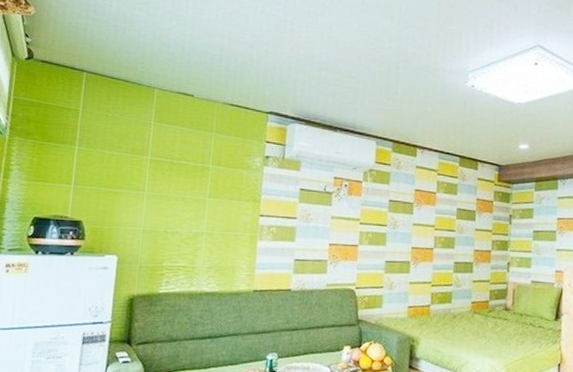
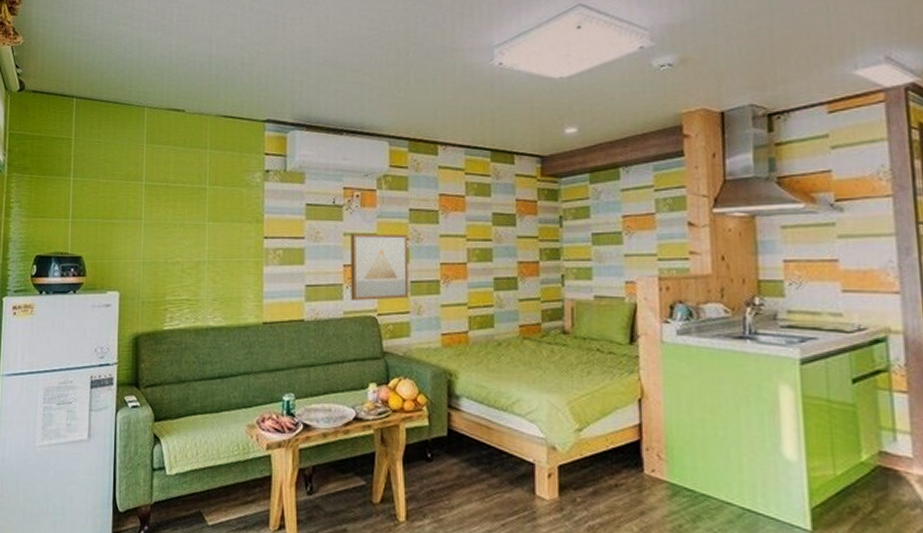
wall art: none [333,217,387,276] -> present [351,233,409,300]

